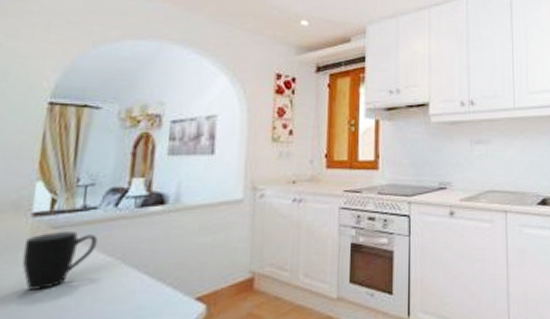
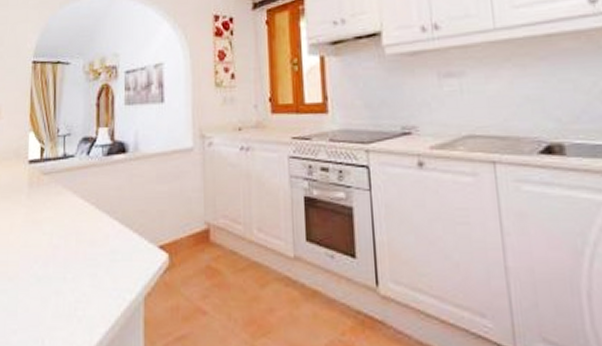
mug: present [22,232,98,291] -> none [24,178,76,229]

